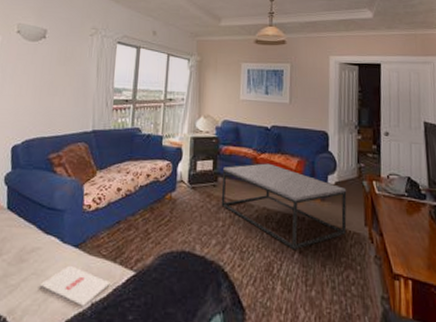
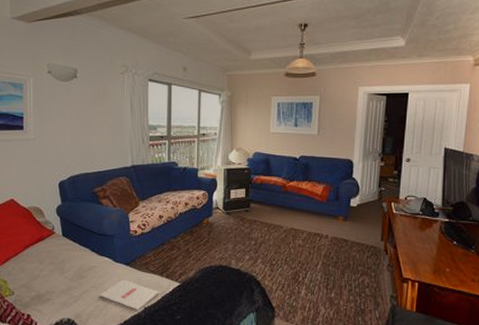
coffee table: present [221,163,347,250] -> none [253,190,367,262]

